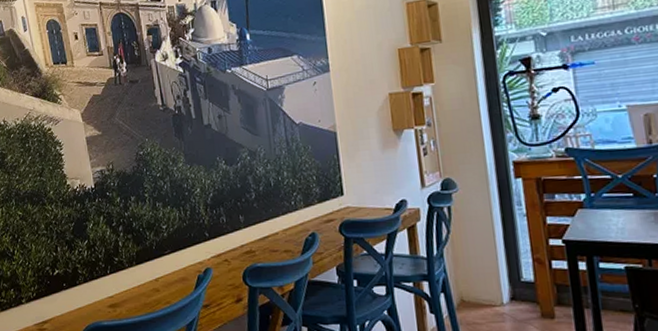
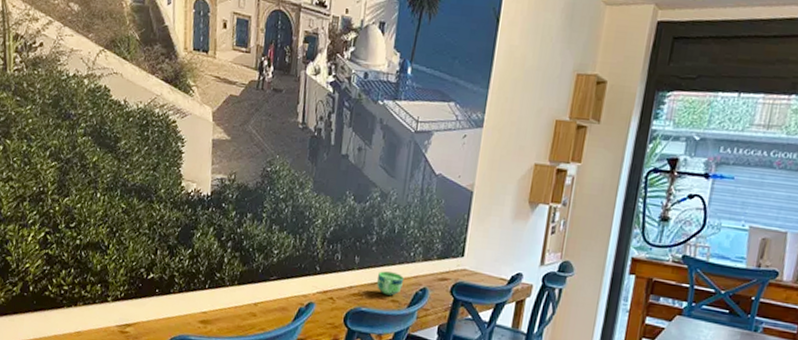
cup: none [264,223,292,247] -> present [376,271,404,296]

